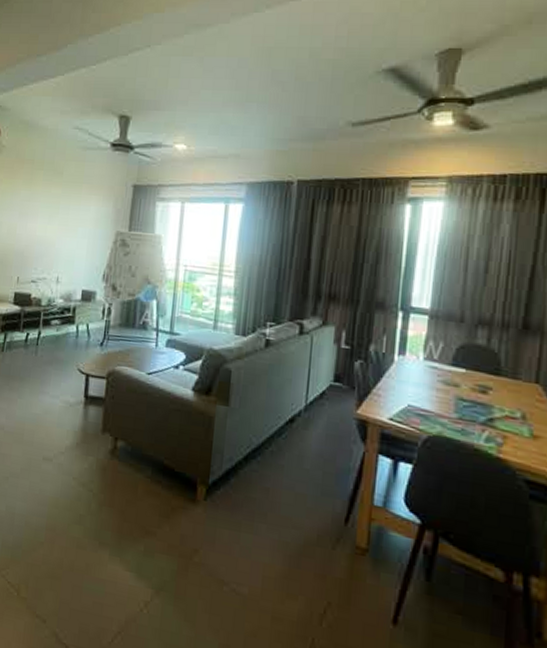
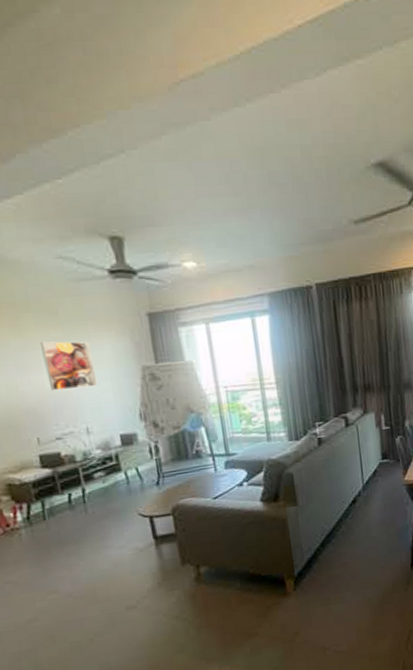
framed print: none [40,196,80,242] -> present [41,341,98,391]

